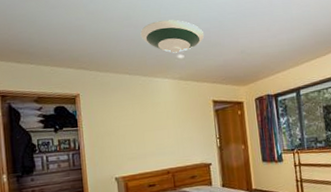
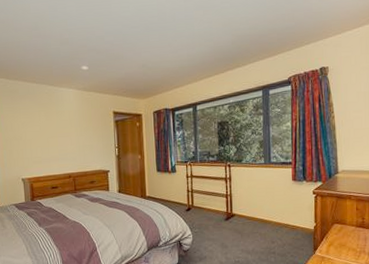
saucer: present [140,19,204,53] -> none [47,31,108,64]

